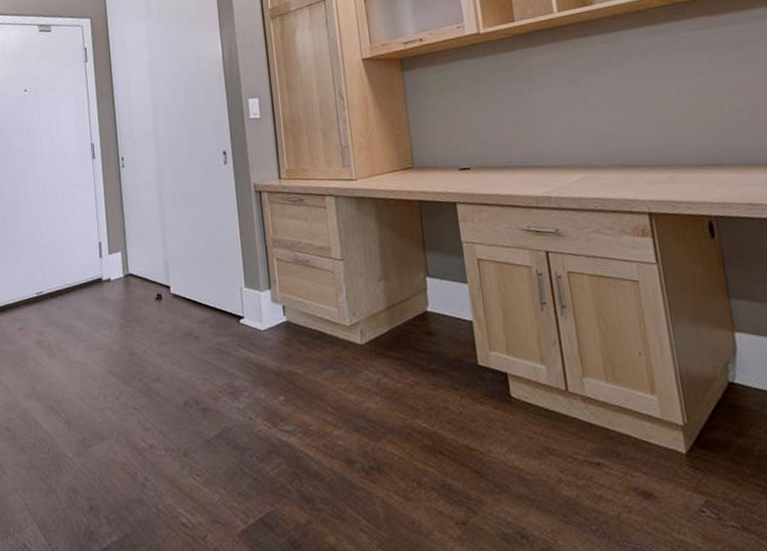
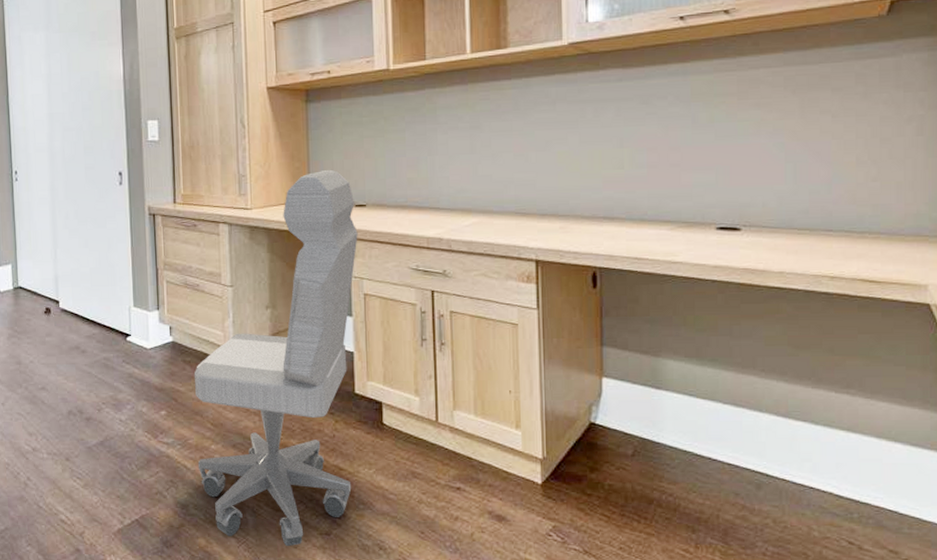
office chair: none [310,134,485,541] -> present [194,169,358,547]

